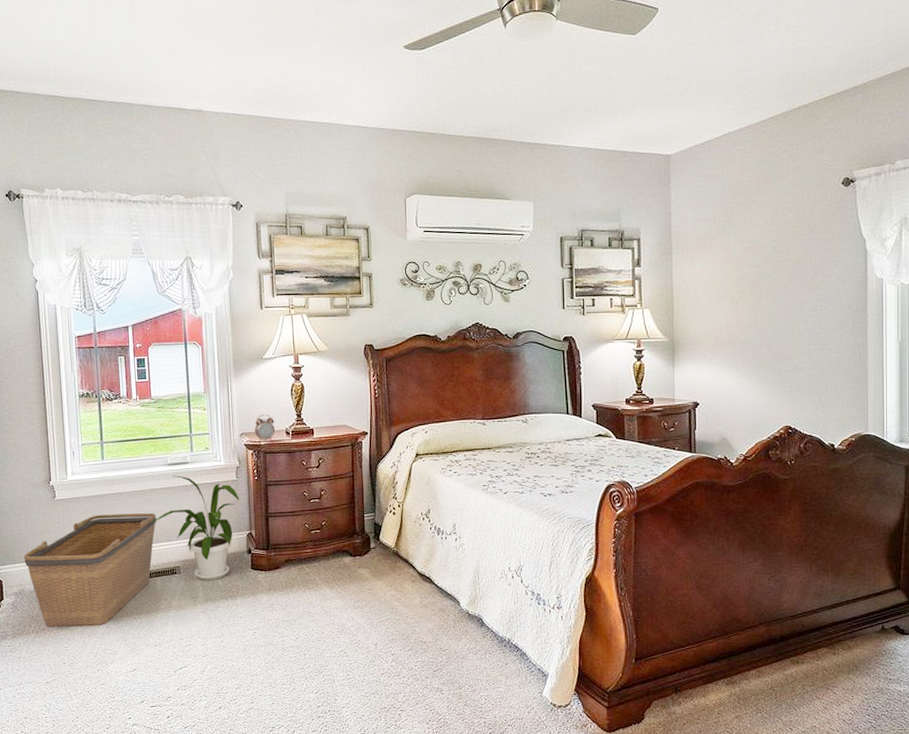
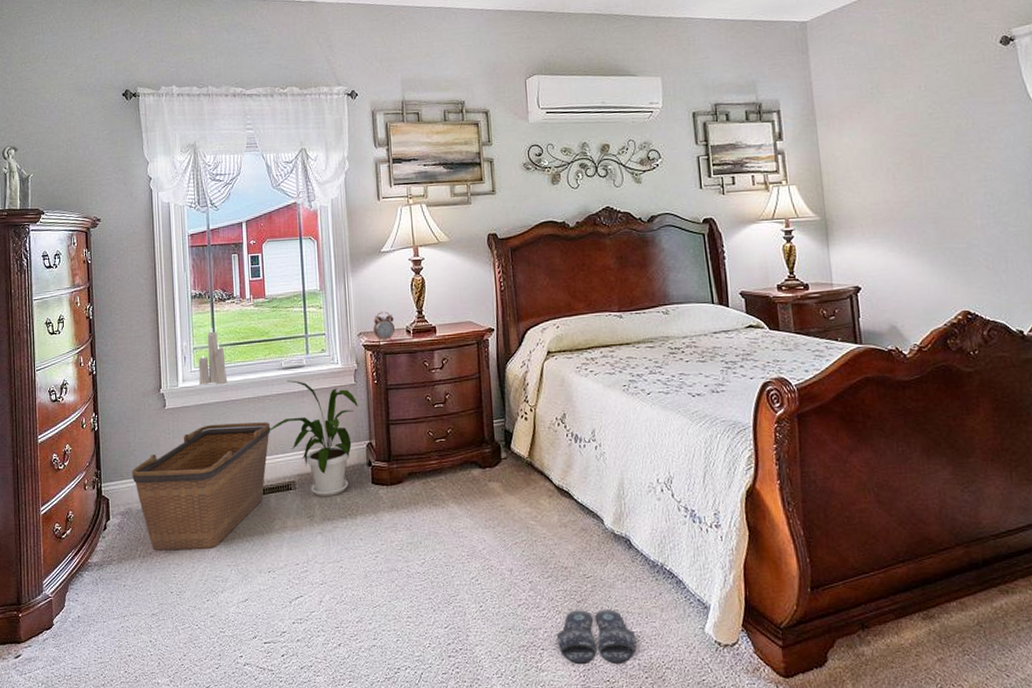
candle: none [86,425,115,479] -> present [198,328,228,386]
slippers: none [414,677,482,722] -> present [556,609,635,664]

